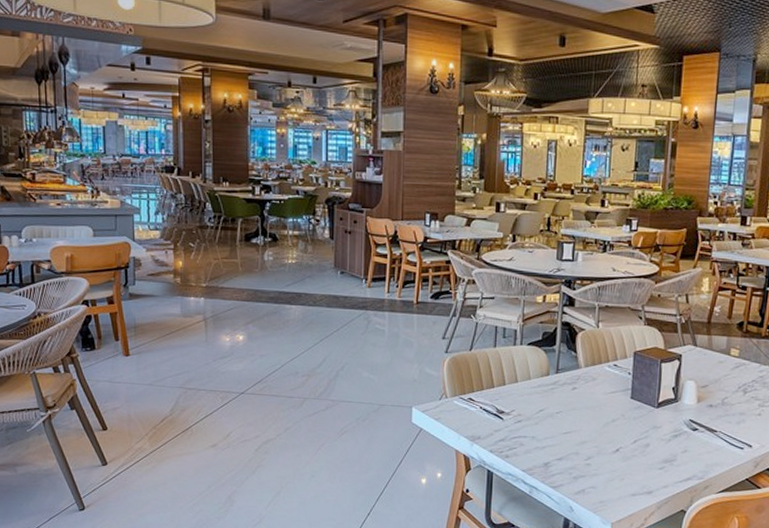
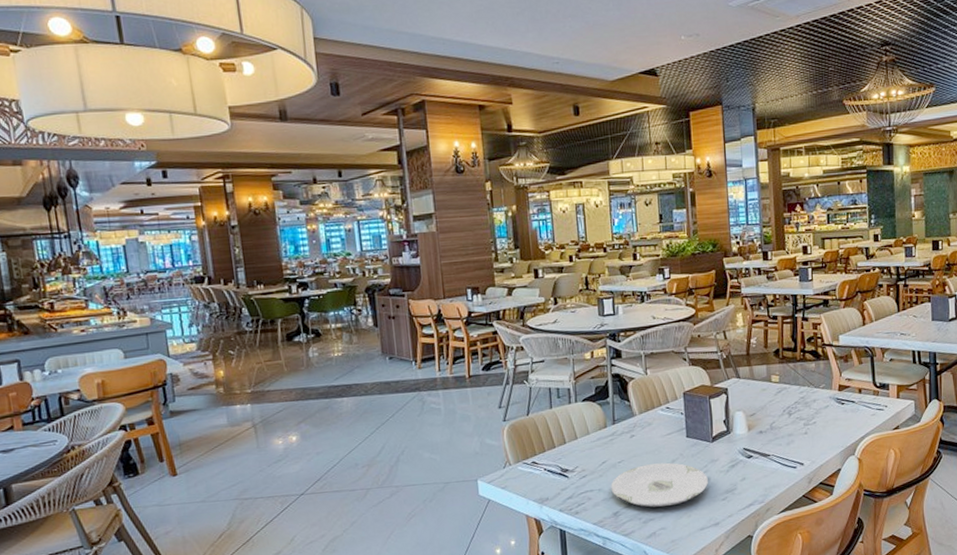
plate: none [545,419,647,466] -> present [611,462,708,508]

